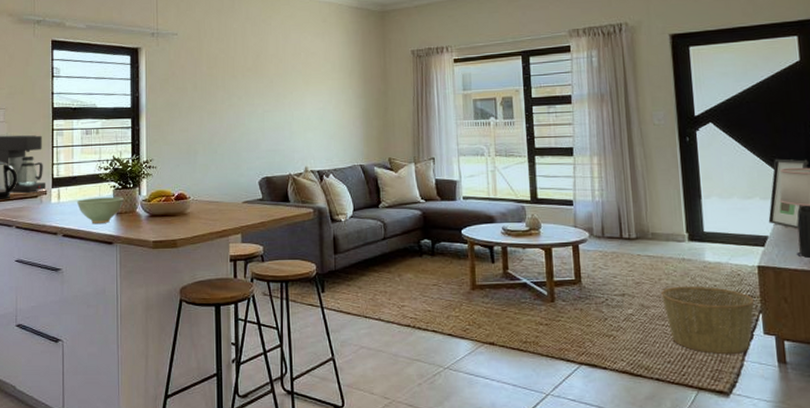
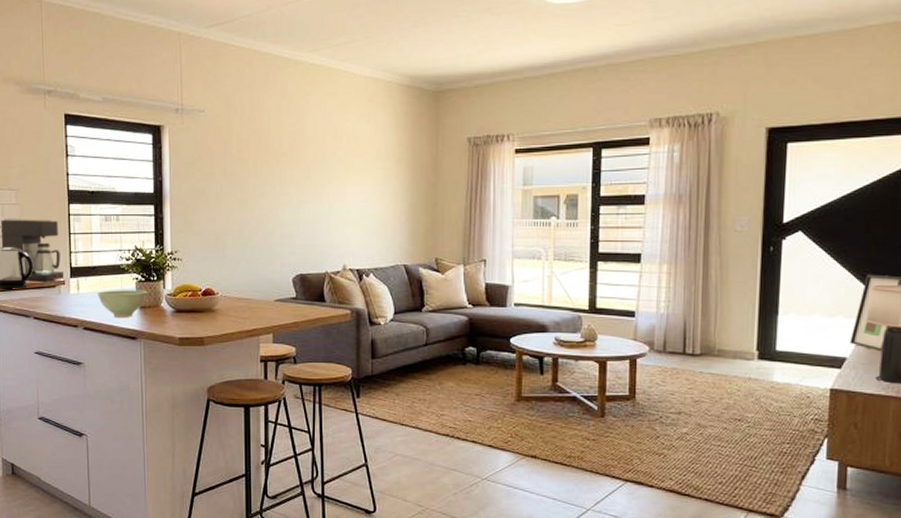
basket: present [661,286,755,354] -> none [721,406,822,478]

